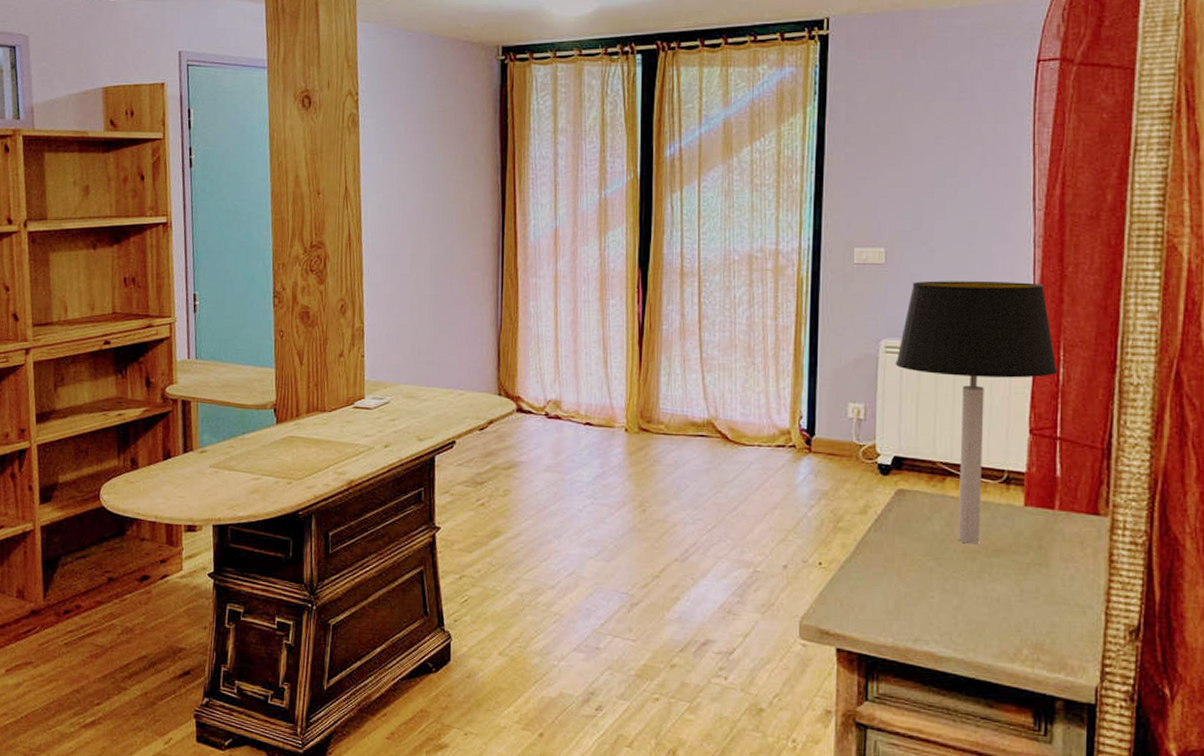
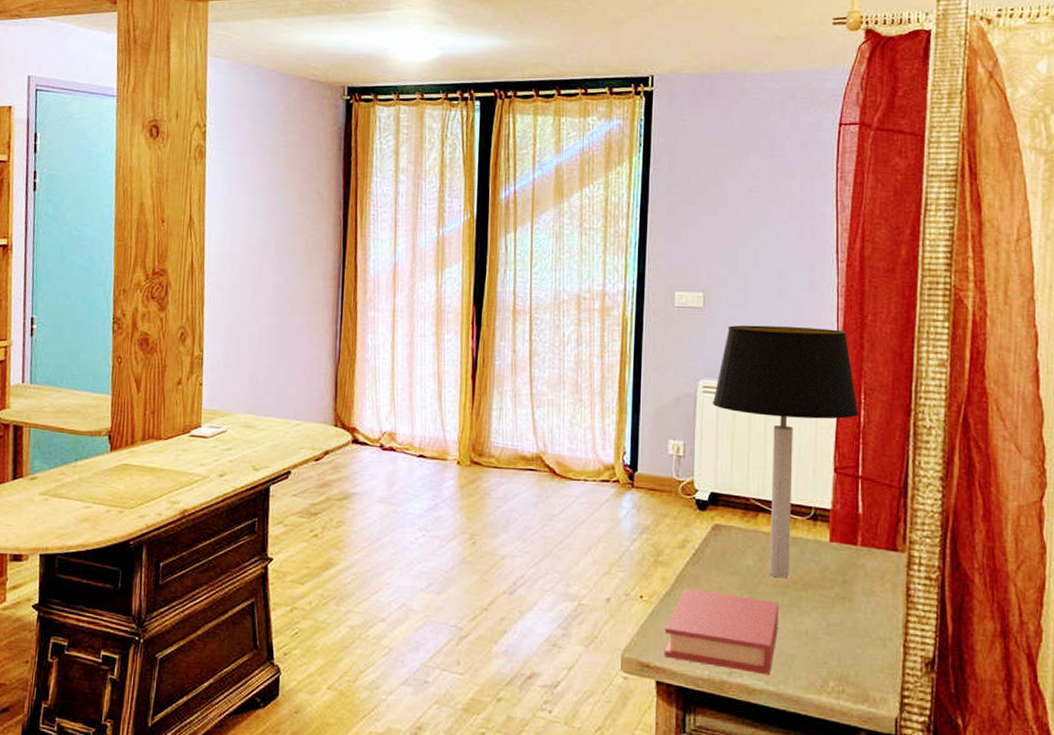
book: none [844,555,969,643] -> present [664,588,780,675]

